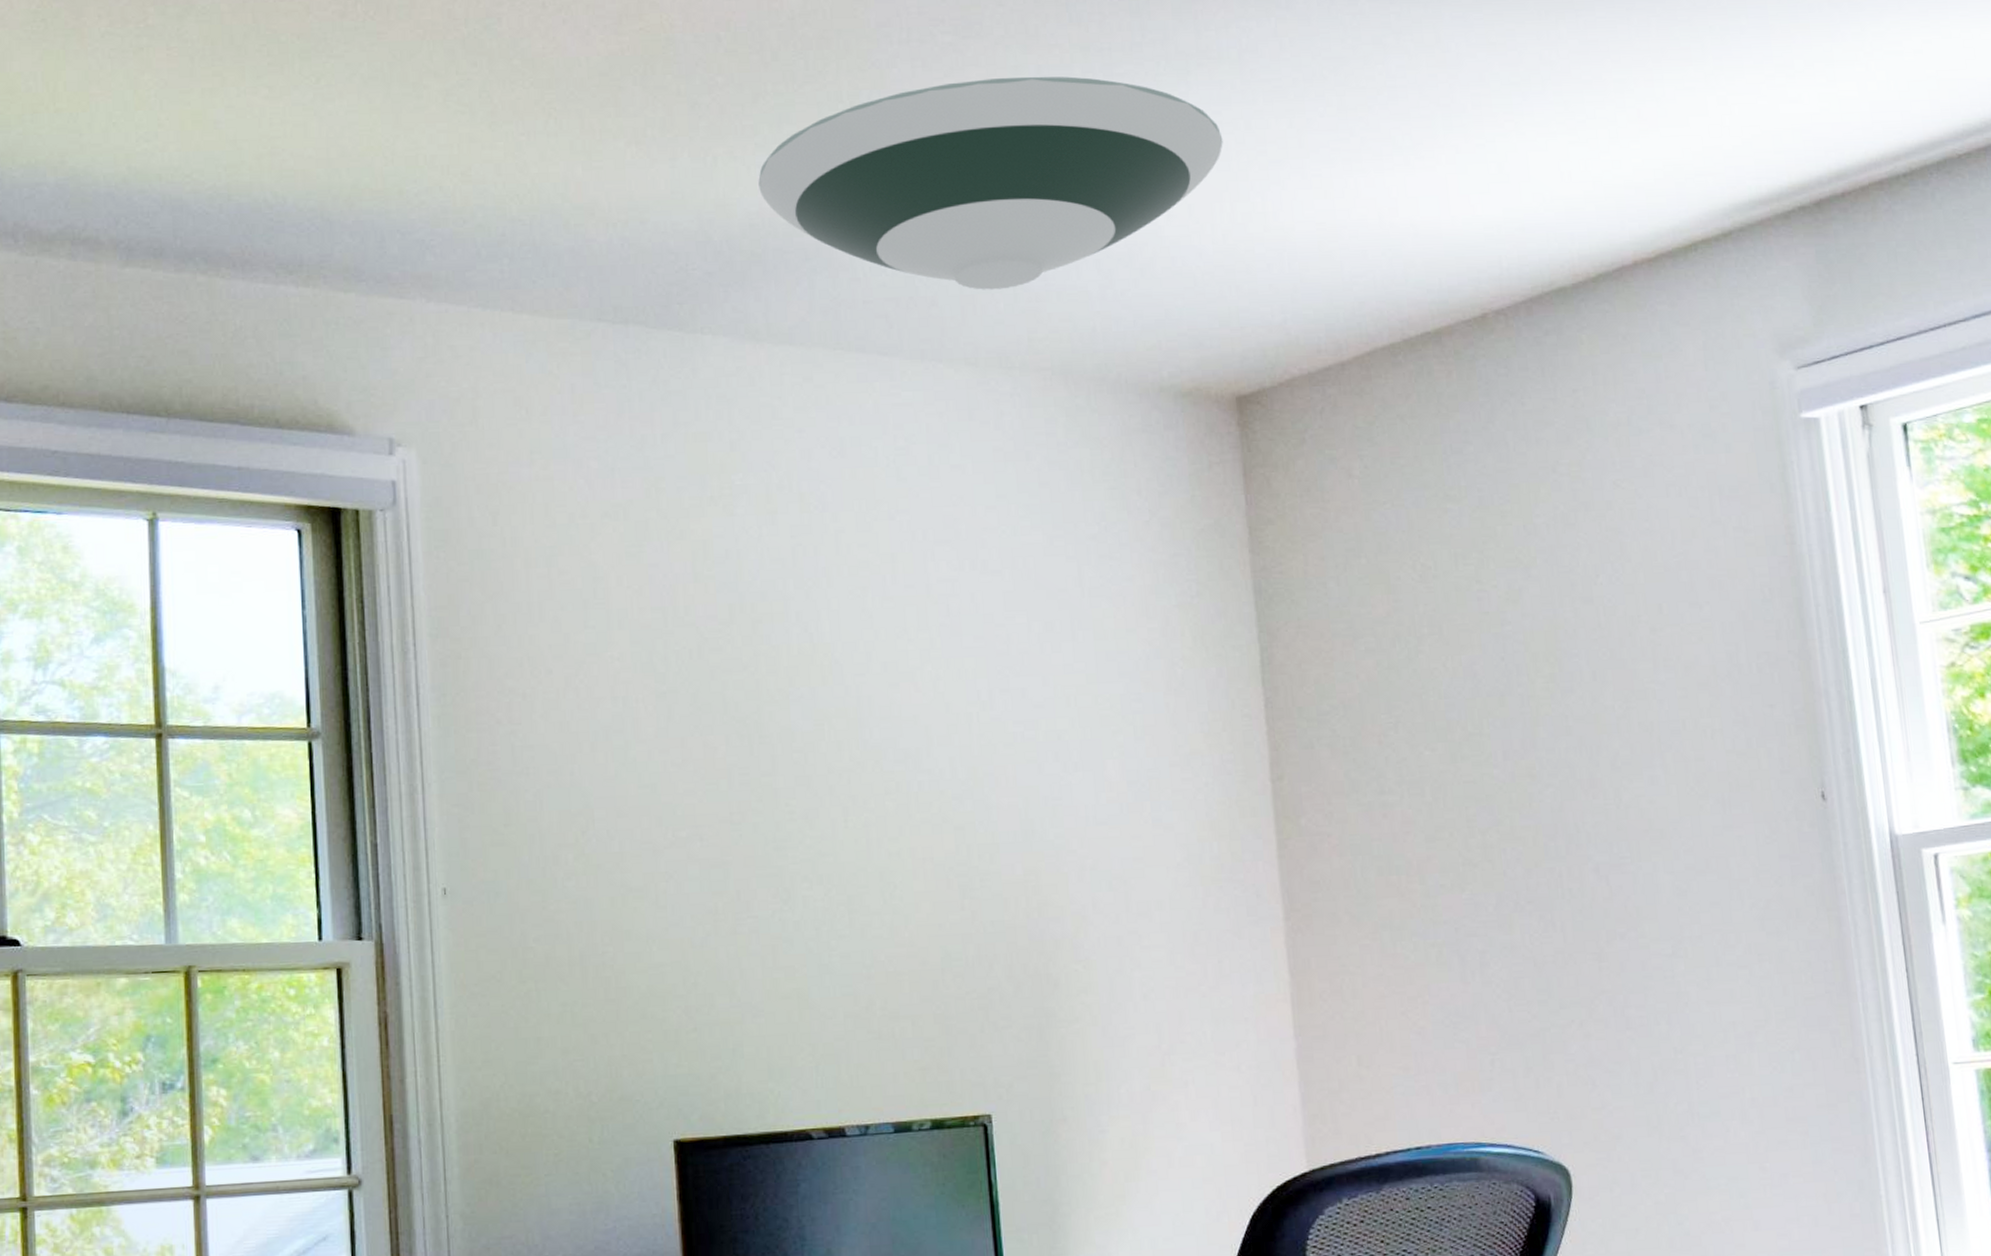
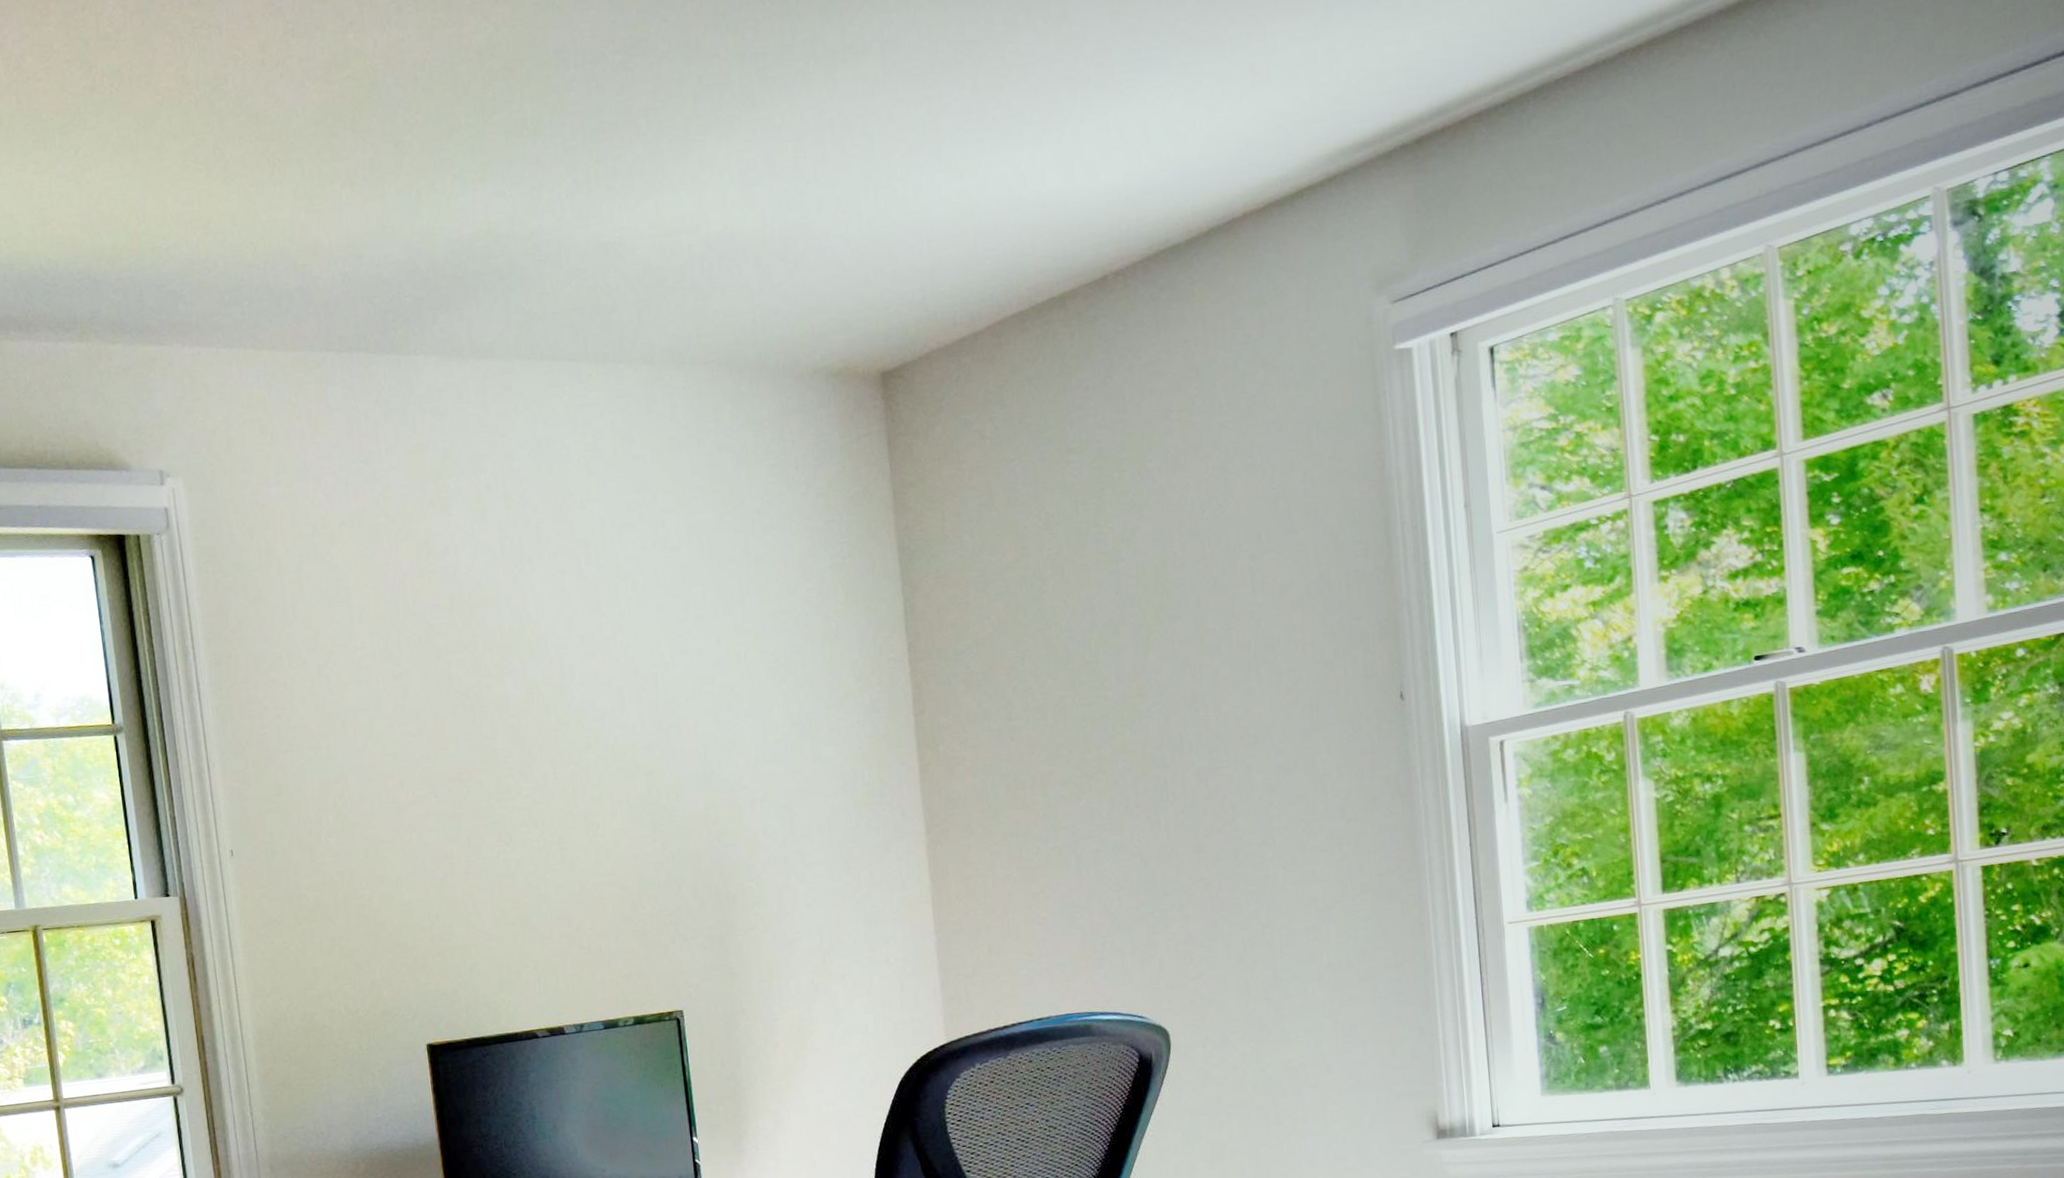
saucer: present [758,76,1223,290] -> none [457,83,867,294]

